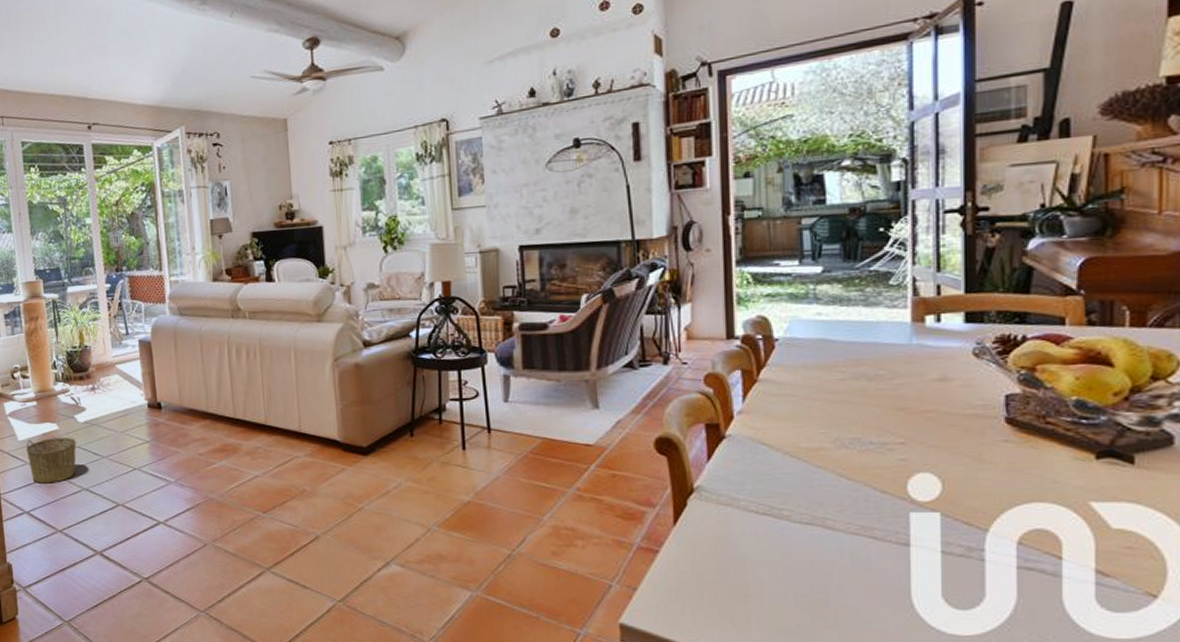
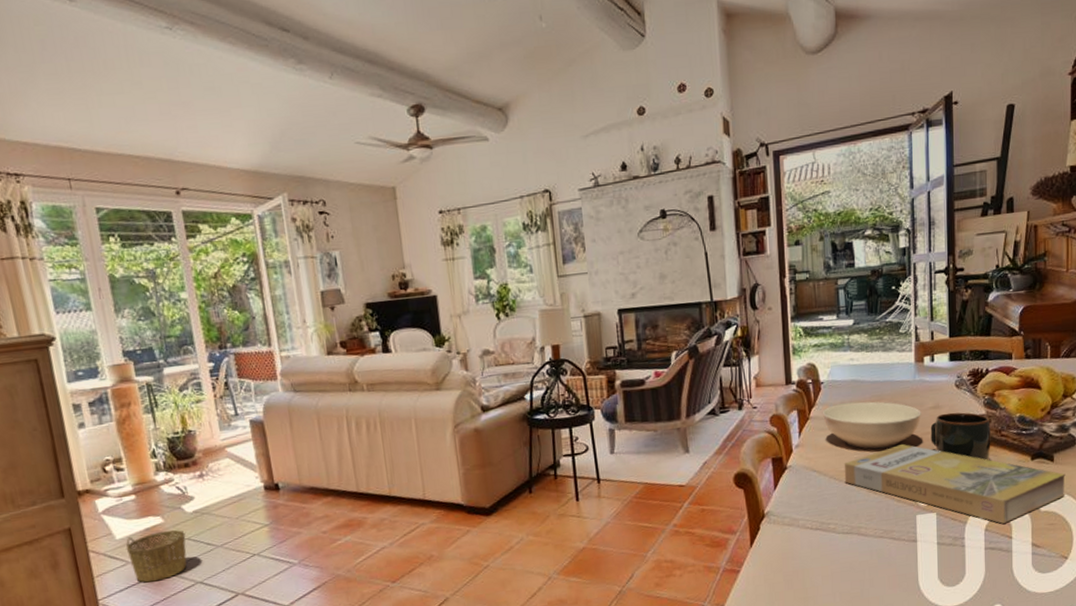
bowl: none [775,365,920,426] -> present [822,401,922,449]
book: none [804,421,1155,538] -> present [844,443,1066,524]
mug: none [933,387,1029,453] -> present [930,412,991,461]

